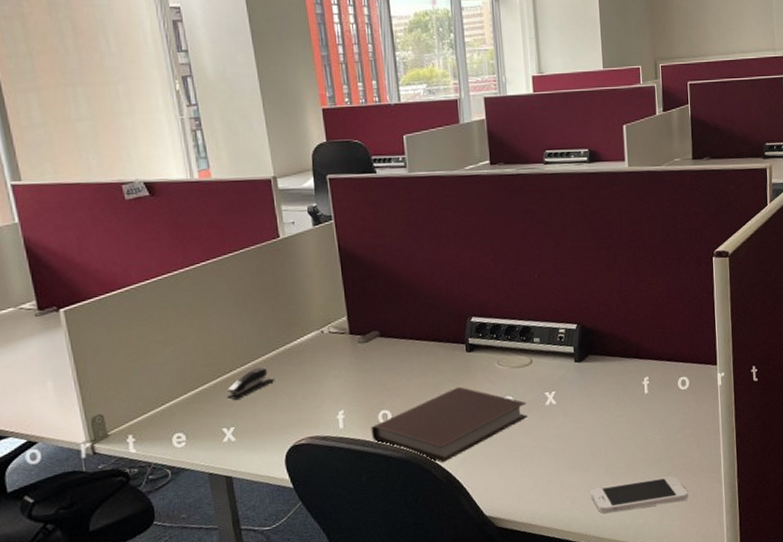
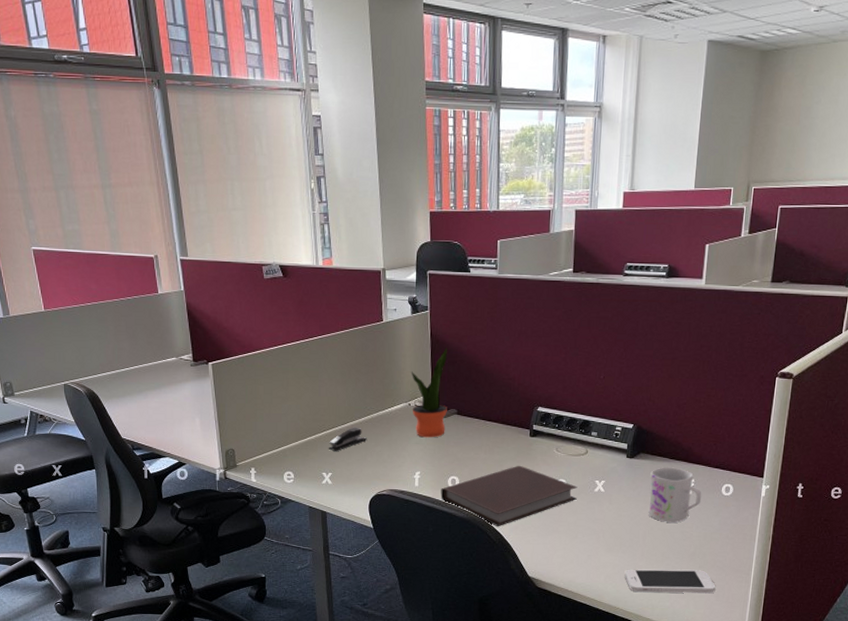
potted plant: none [319,261,368,369] -> present [411,348,447,438]
mug: none [602,366,659,429] -> present [648,467,702,524]

